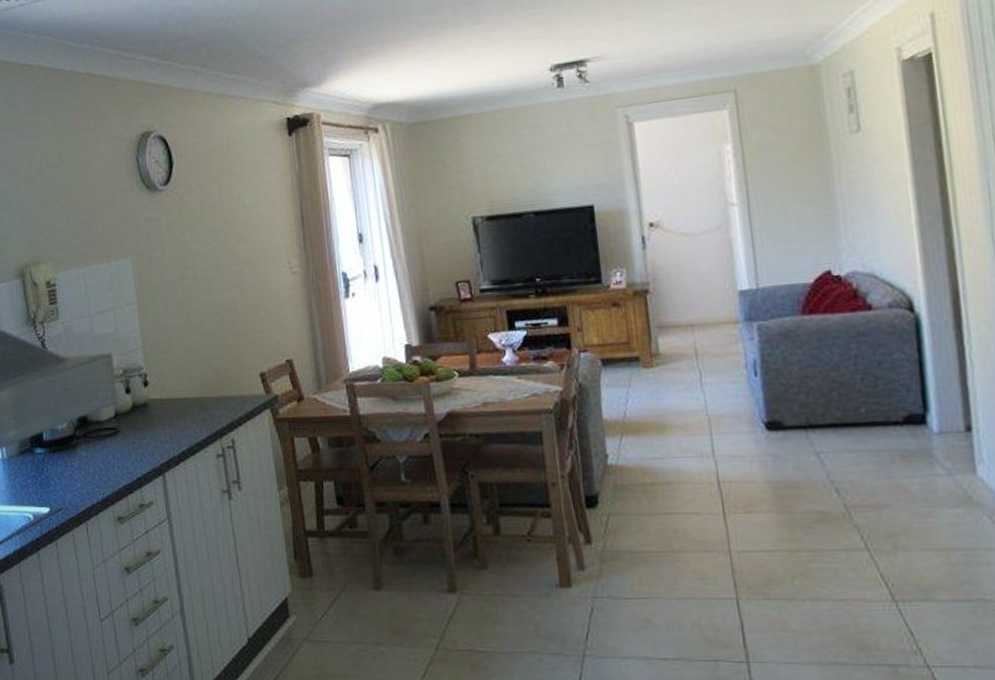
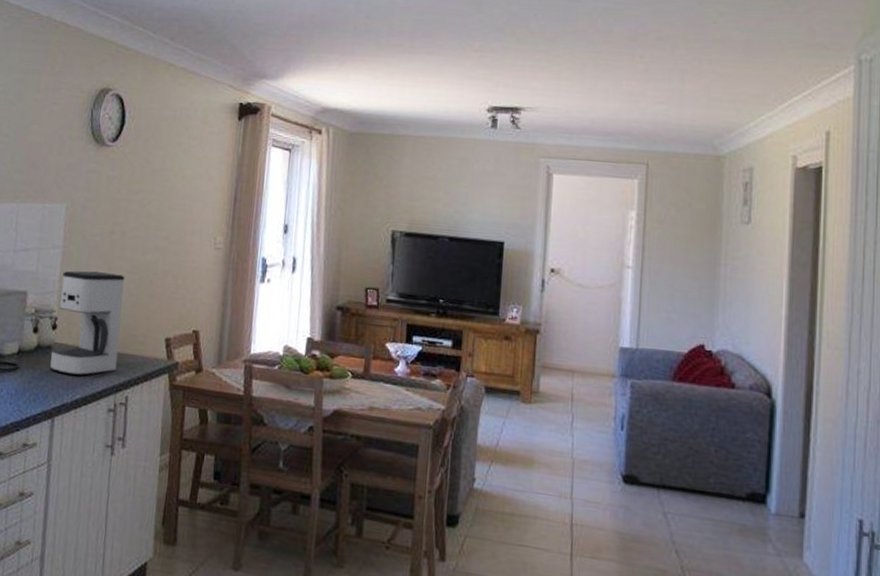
coffee maker: none [143,318,217,429] -> present [50,270,125,376]

